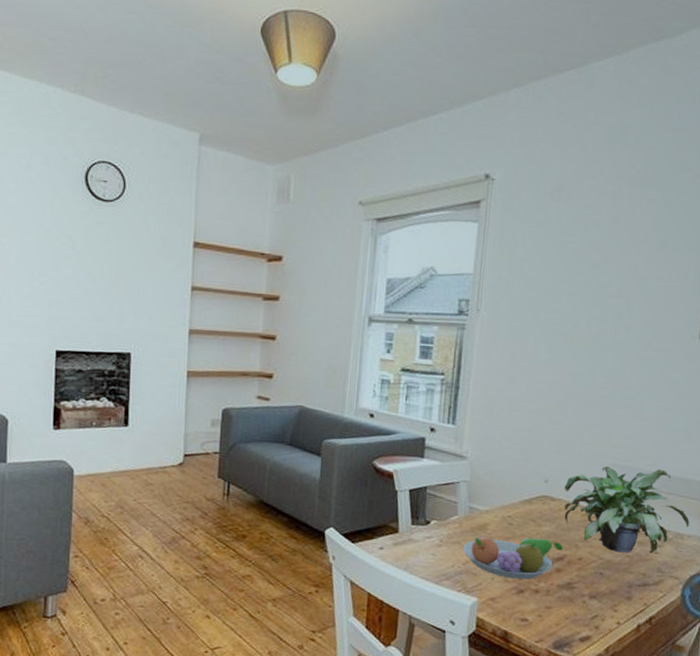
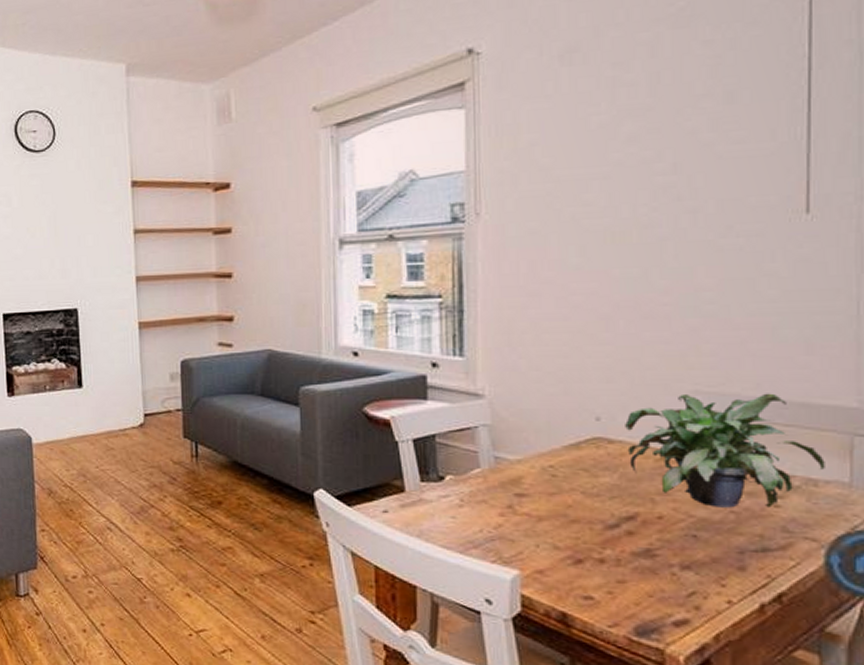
fruit bowl: present [462,537,564,580] -> none [491,492,634,546]

